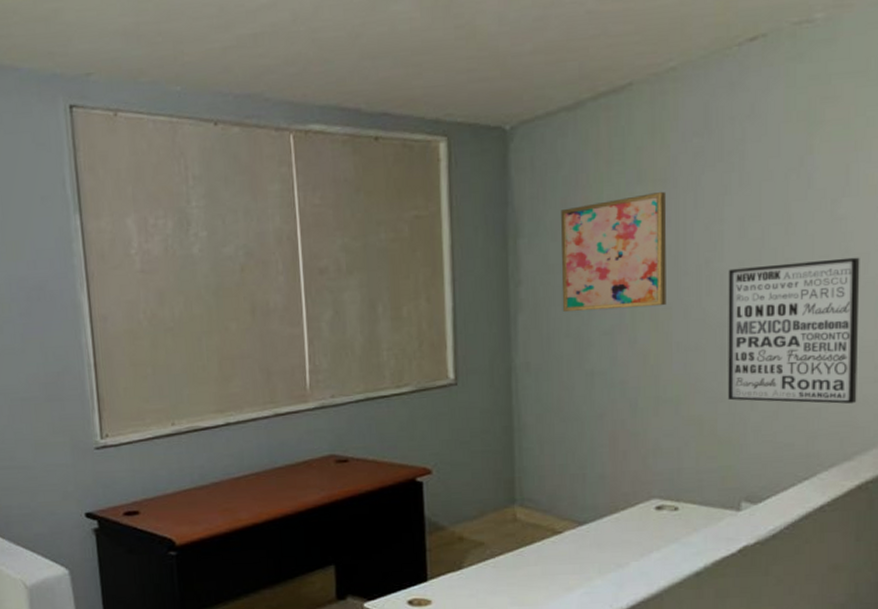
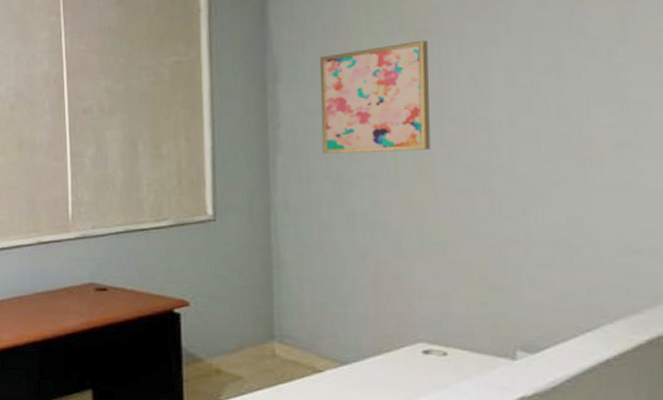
wall art: present [728,257,860,404] -> none [495,106,644,255]

